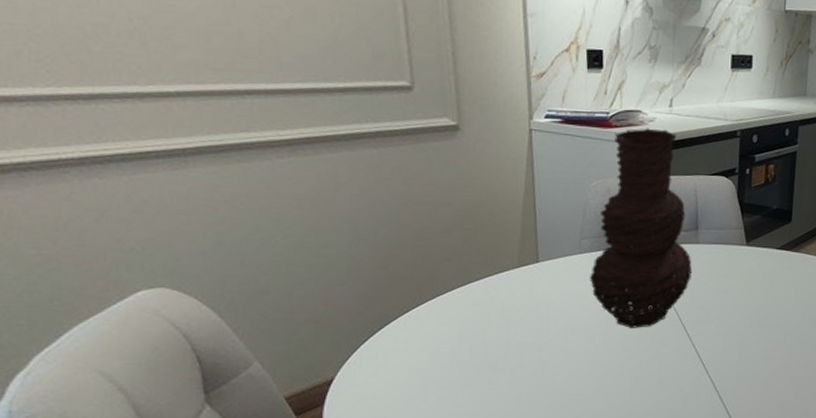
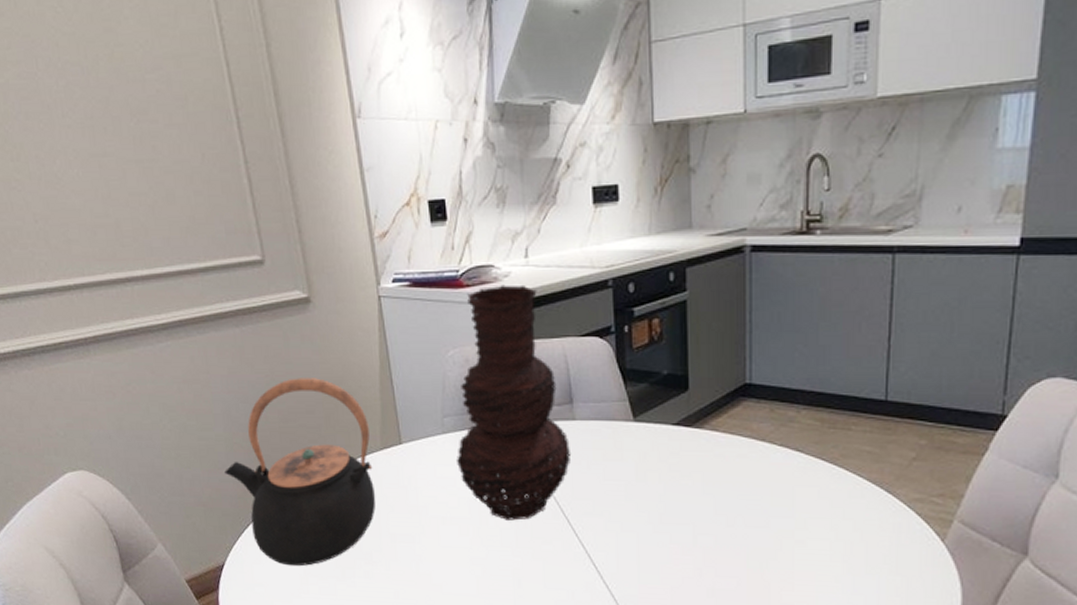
teapot: none [344,199,508,378] -> present [224,378,376,567]

